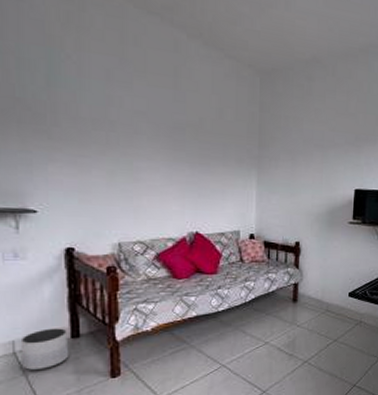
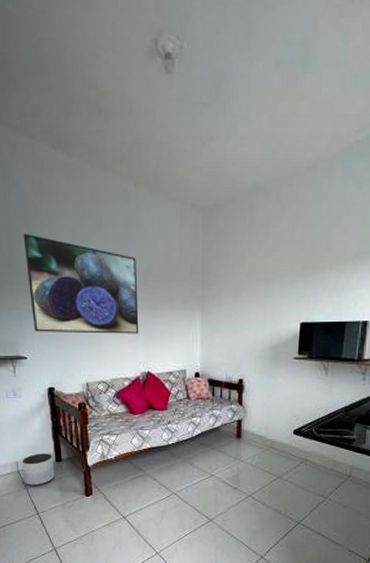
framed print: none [40,65,187,191] -> present [23,233,139,334]

